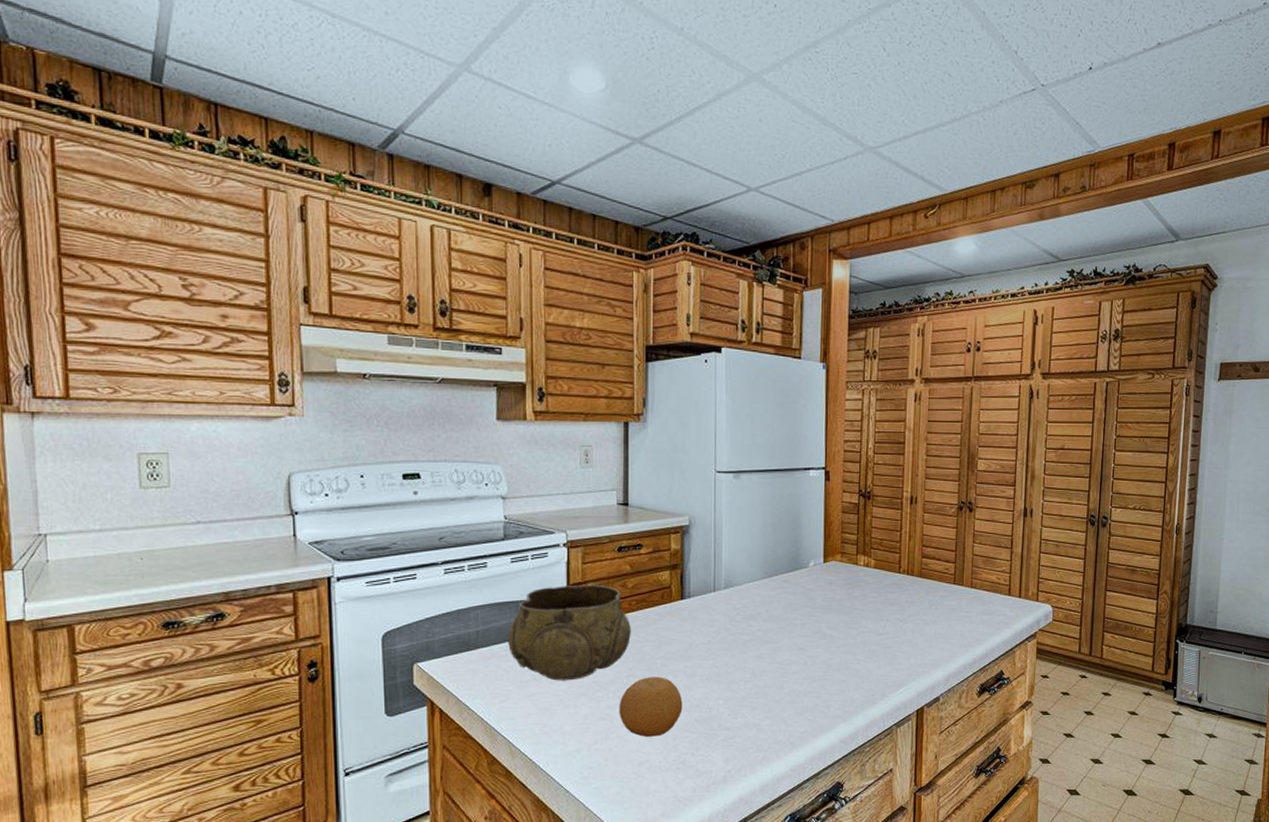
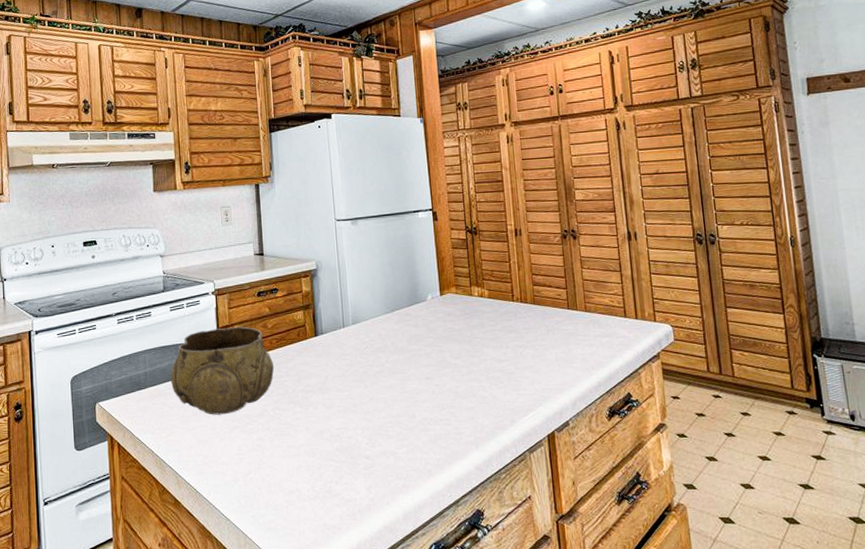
fruit: present [619,677,683,737] -> none [268,409,325,466]

